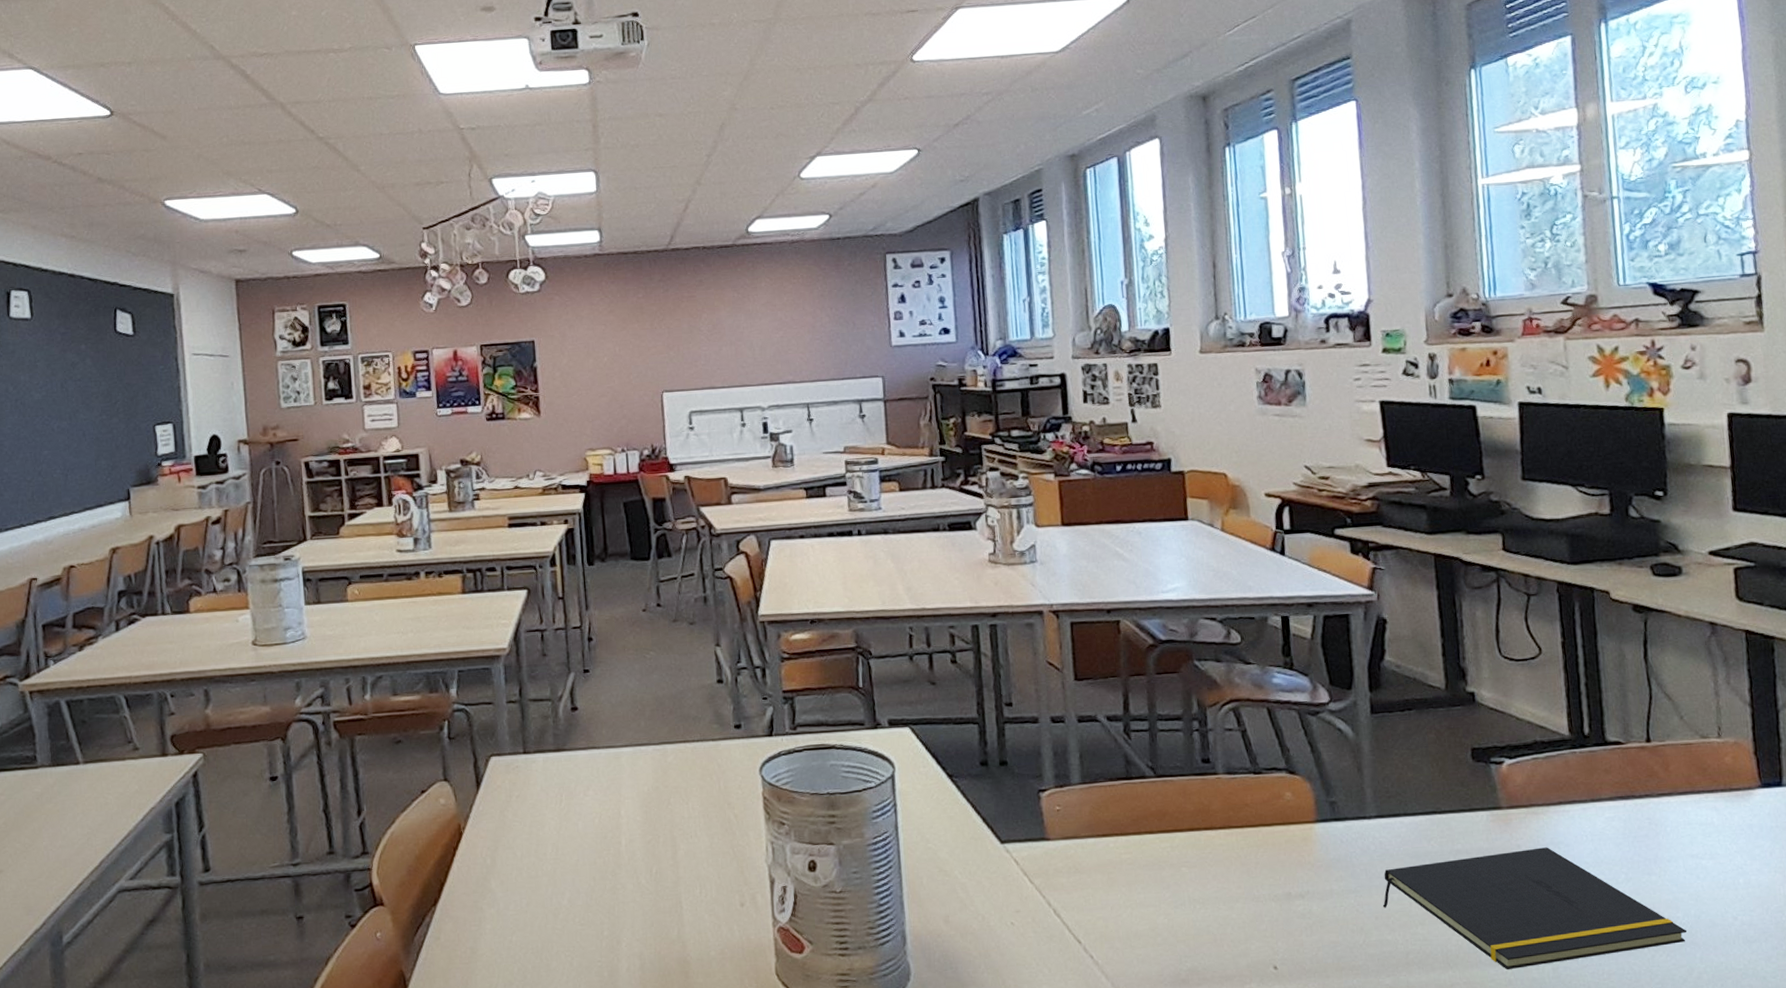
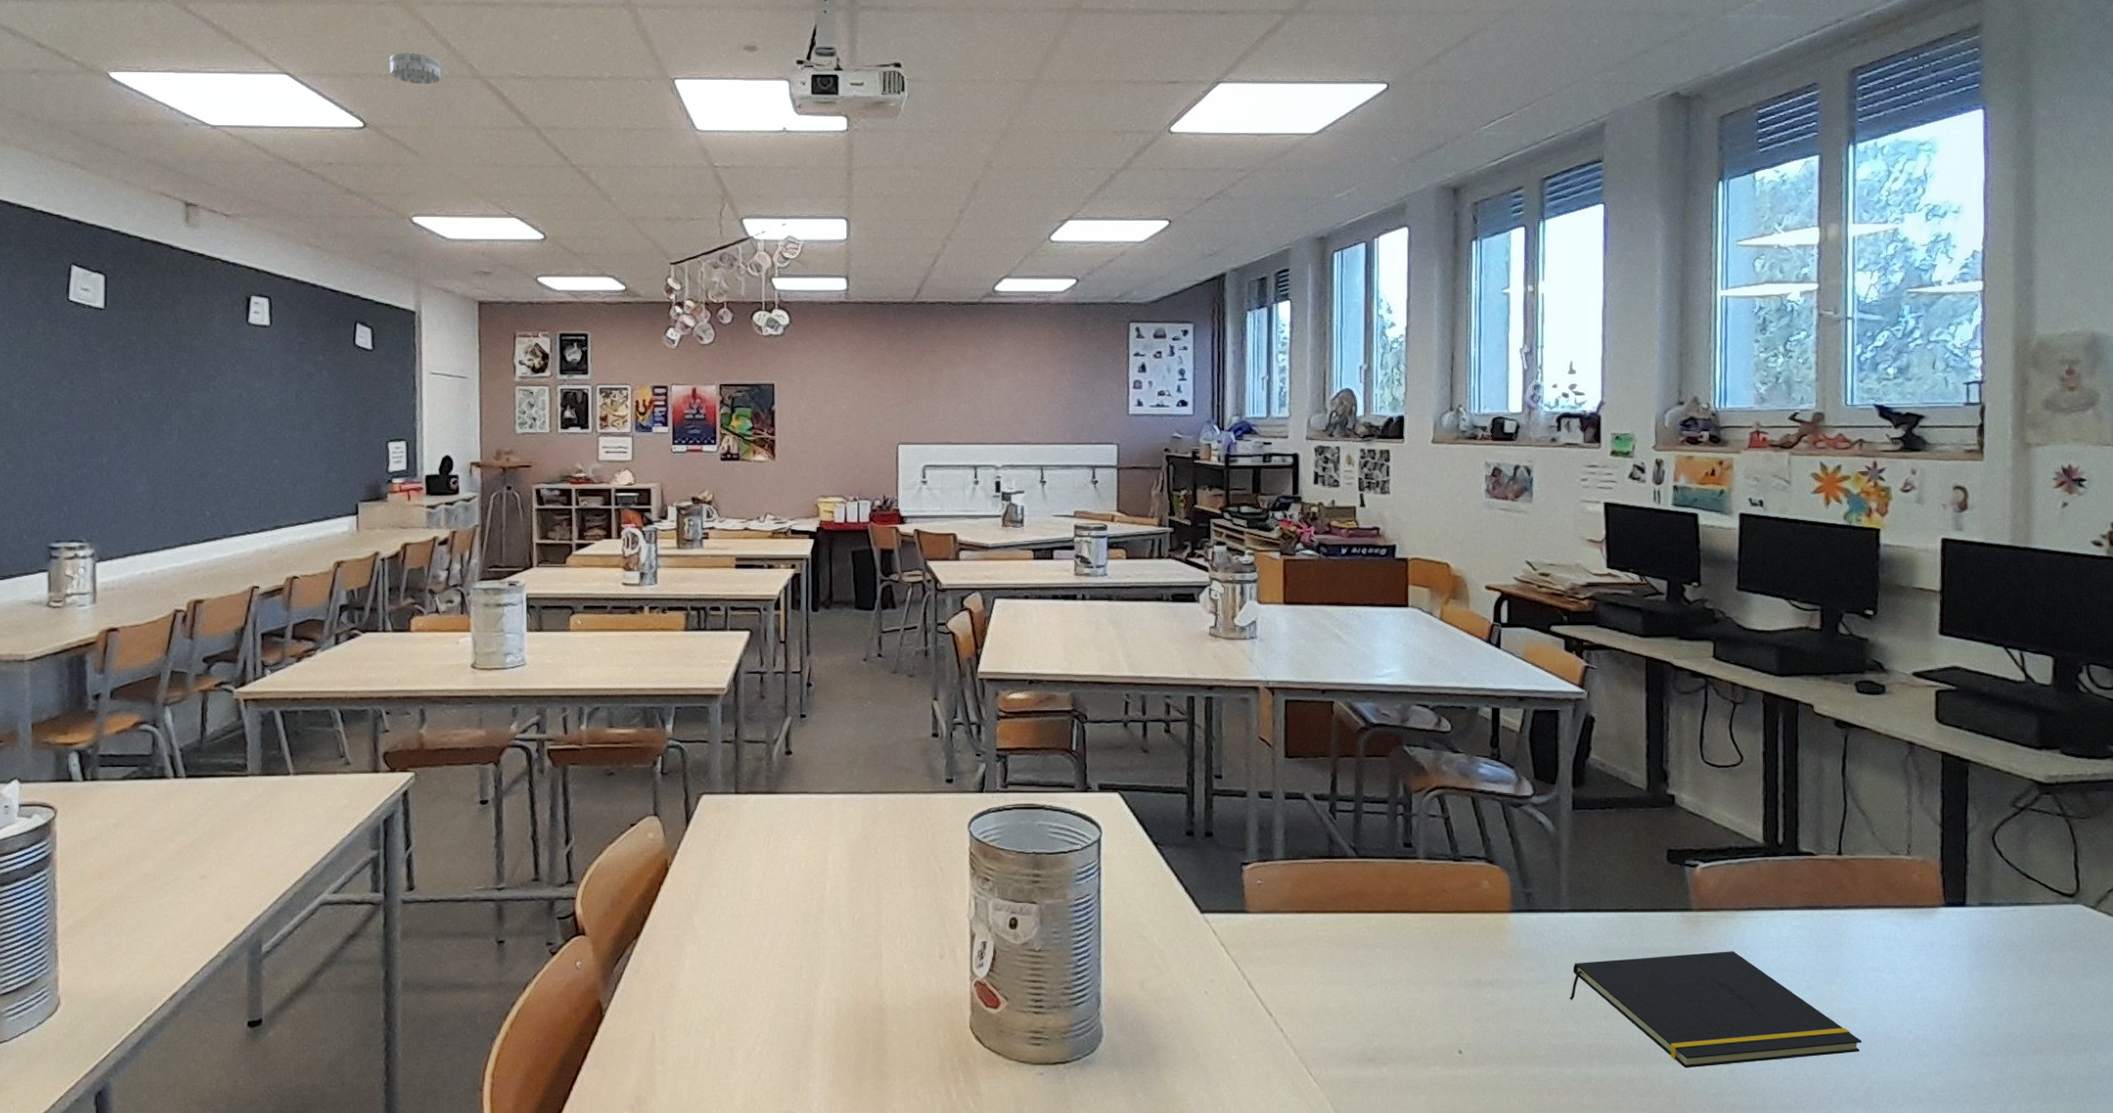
smoke detector: none [132,38,183,70] -> present [389,51,441,85]

